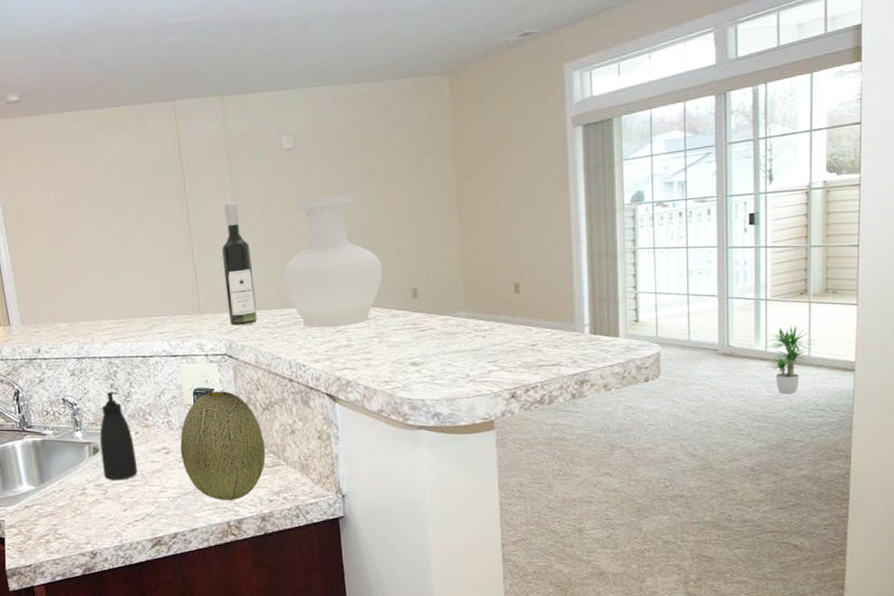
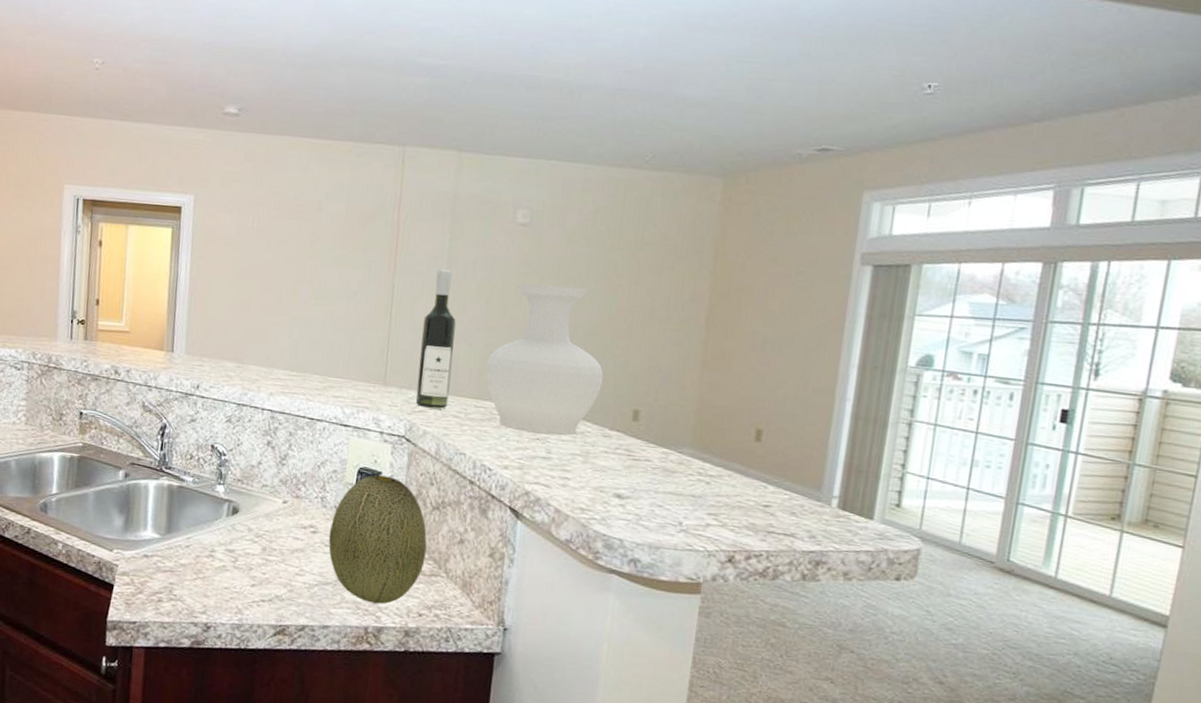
soap dispenser: present [99,391,137,480] -> none [237,449,280,551]
potted plant: present [764,324,815,394] -> none [1052,552,1121,636]

